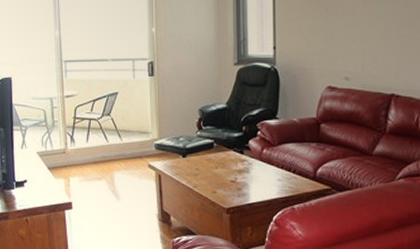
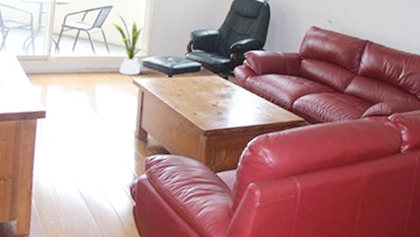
house plant: none [119,100,156,160] -> present [111,14,146,76]

